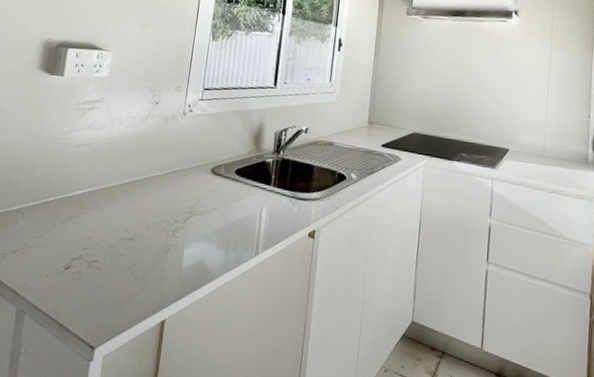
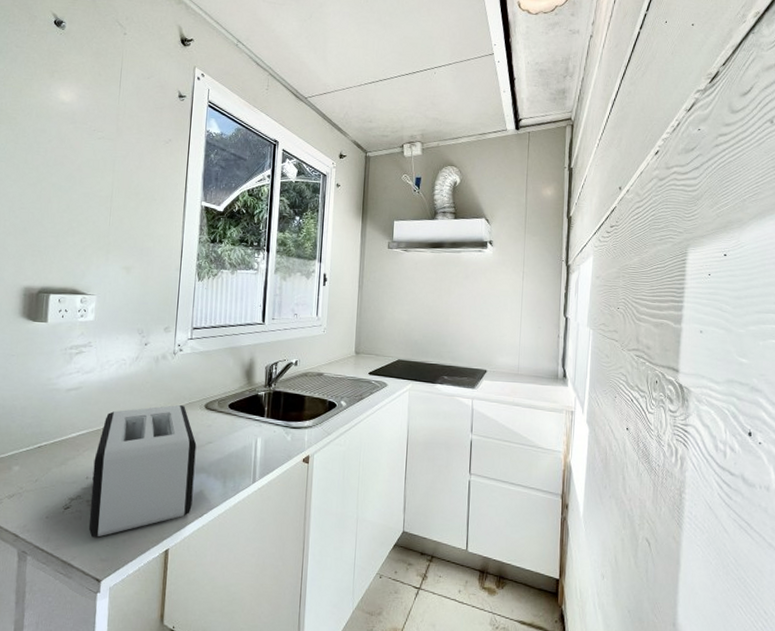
toaster: none [86,167,201,302] -> present [88,404,197,537]

